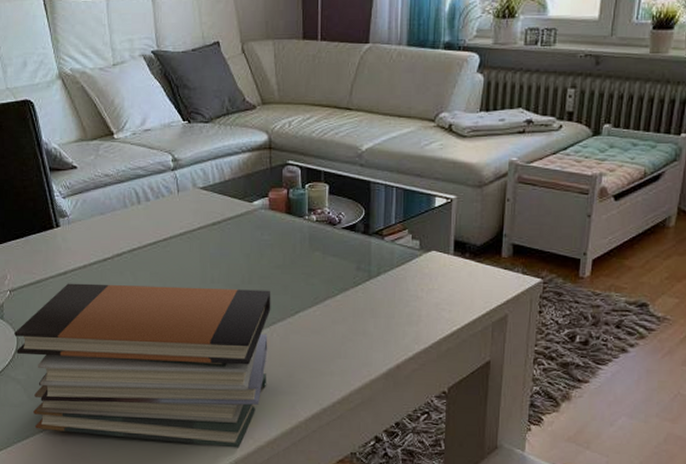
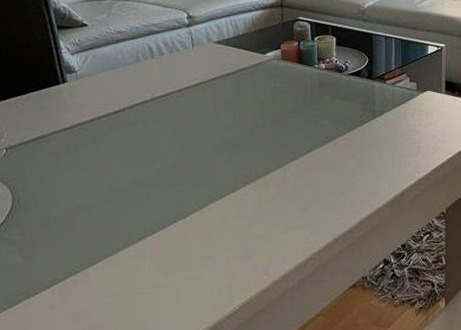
book stack: present [14,283,271,448] -> none [9,132,284,291]

